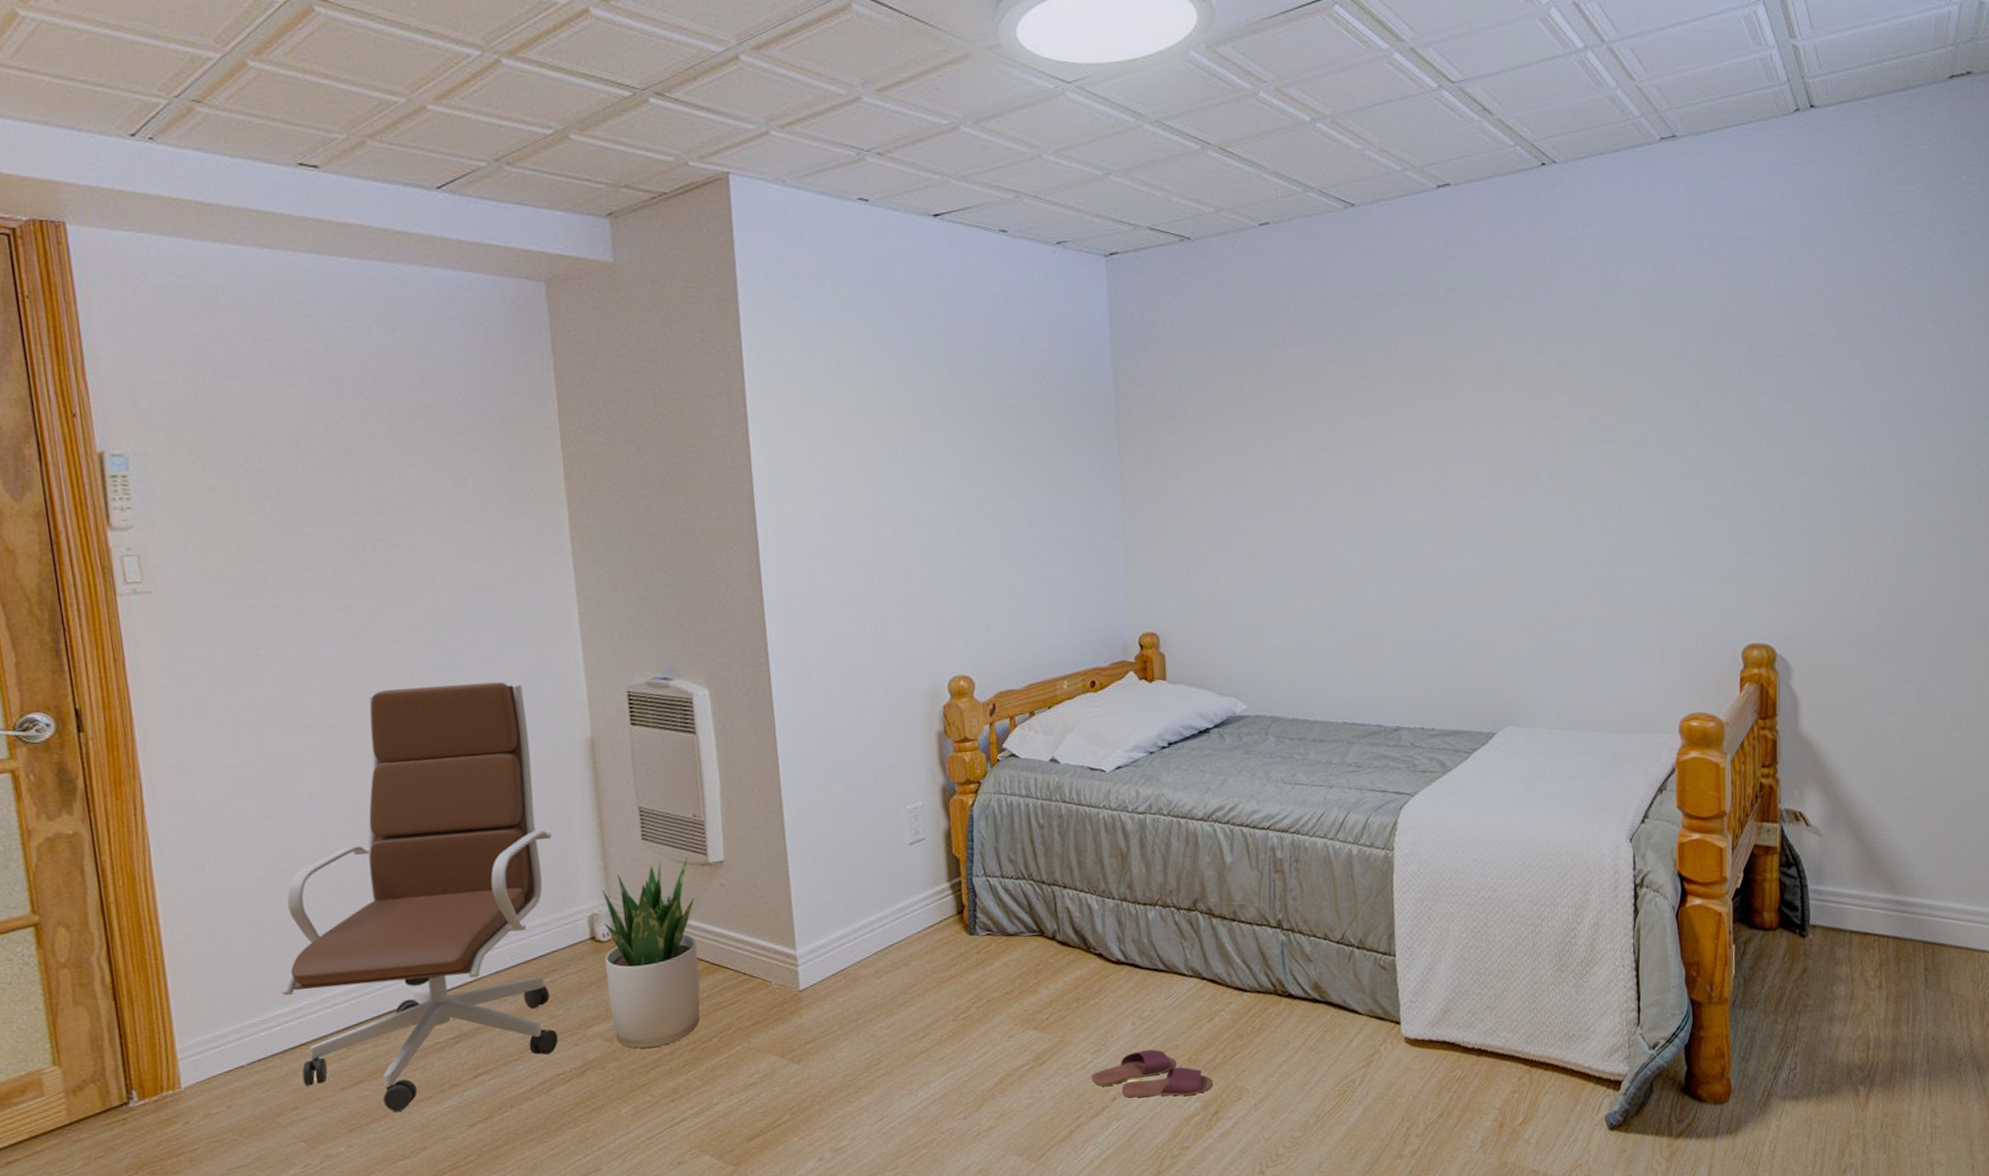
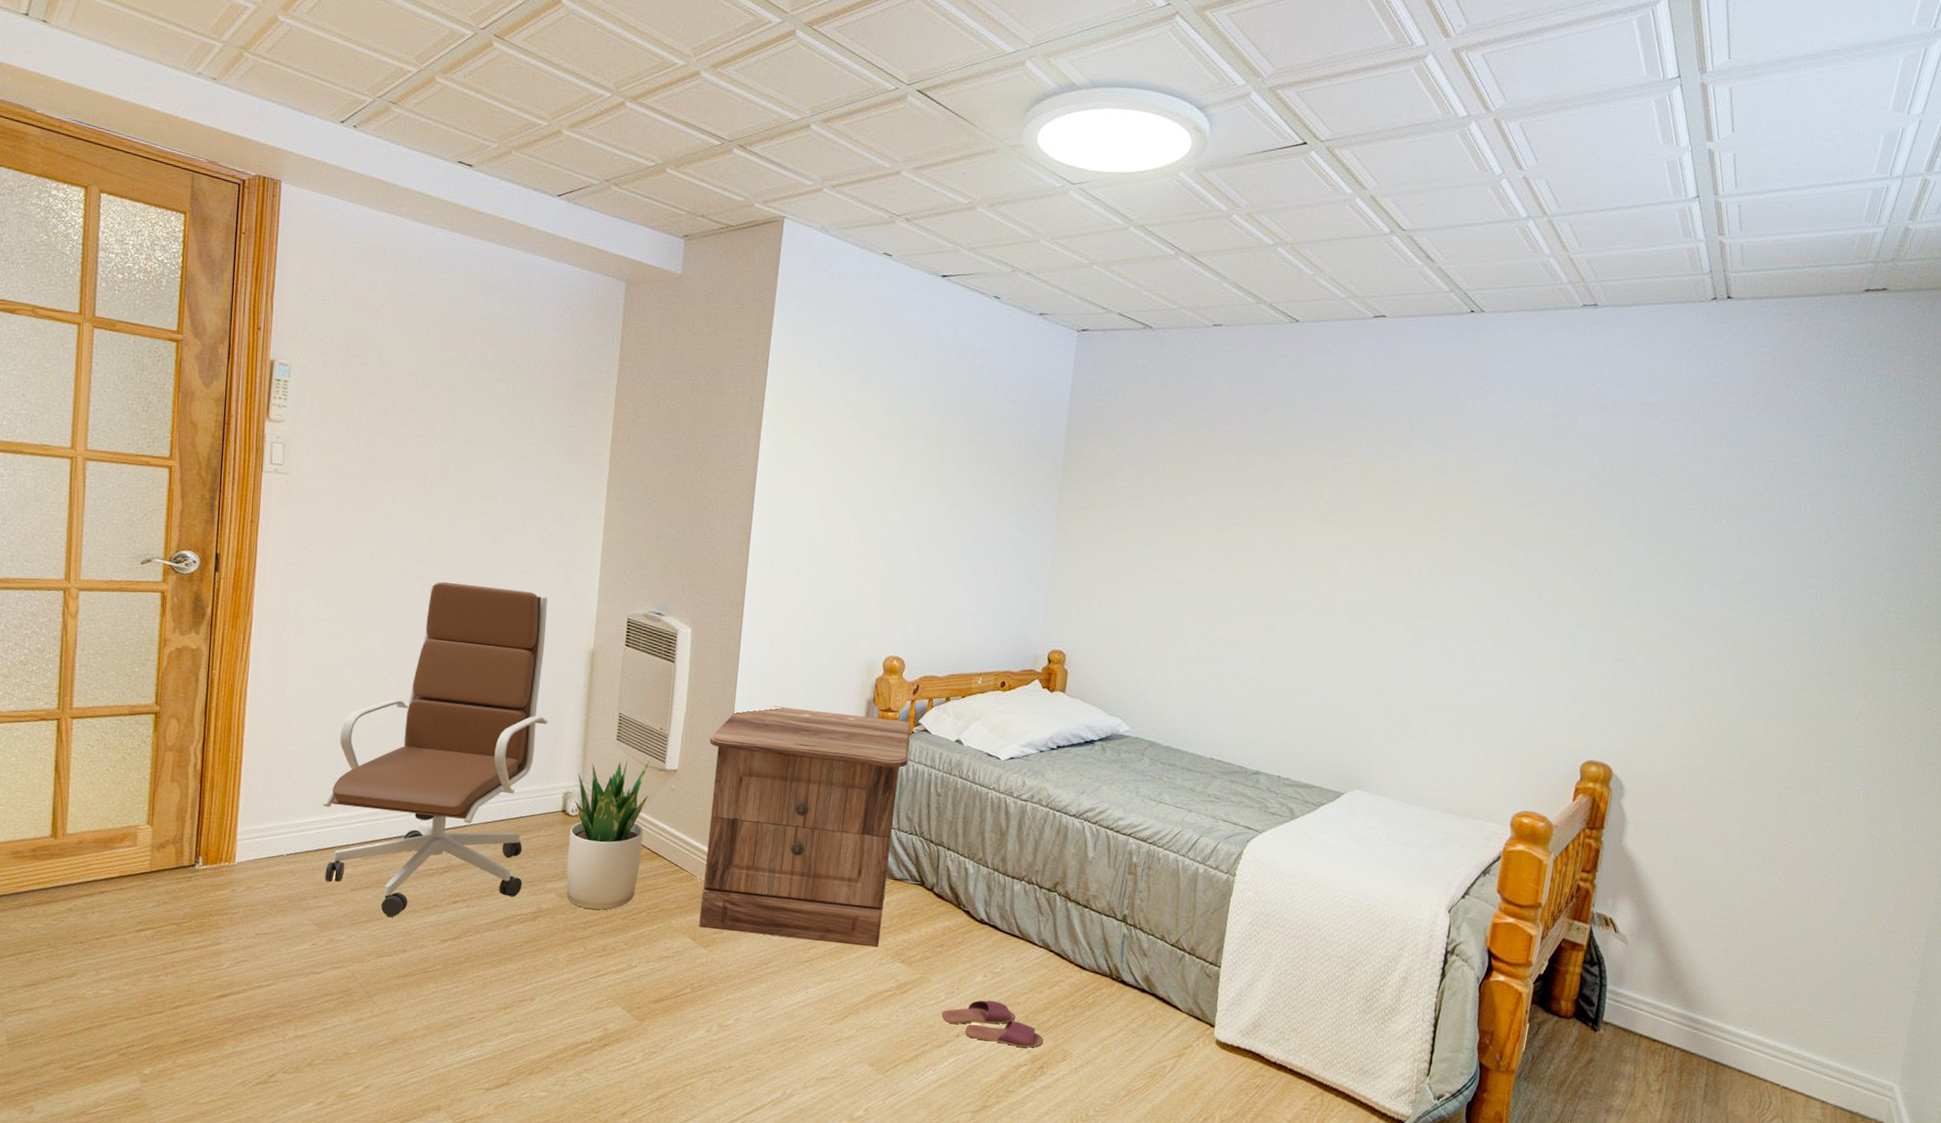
nightstand: none [756,748,1004,1041] -> present [699,706,912,948]

